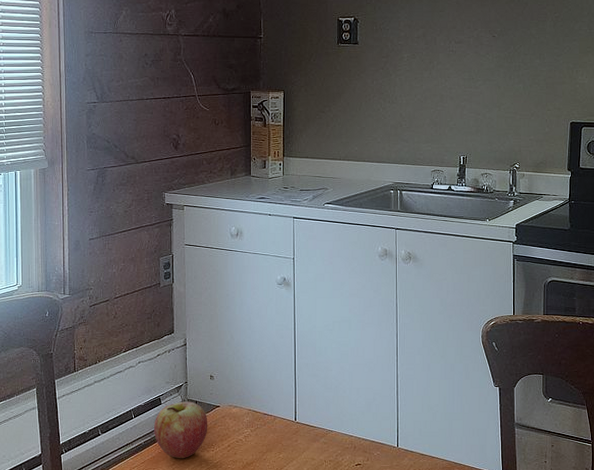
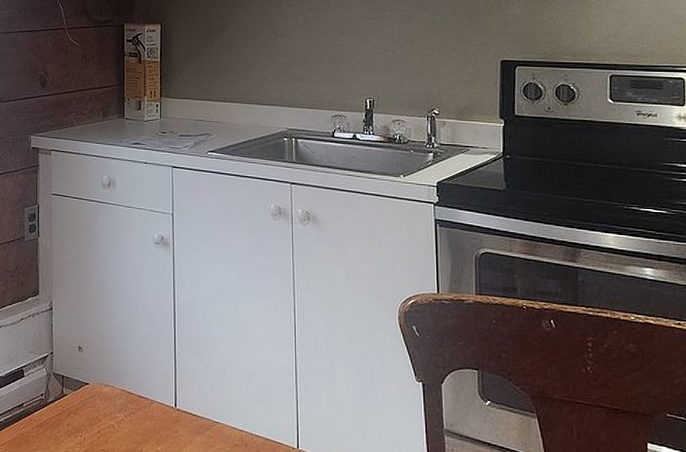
fruit: present [153,401,208,459] -> none [15,375,76,443]

